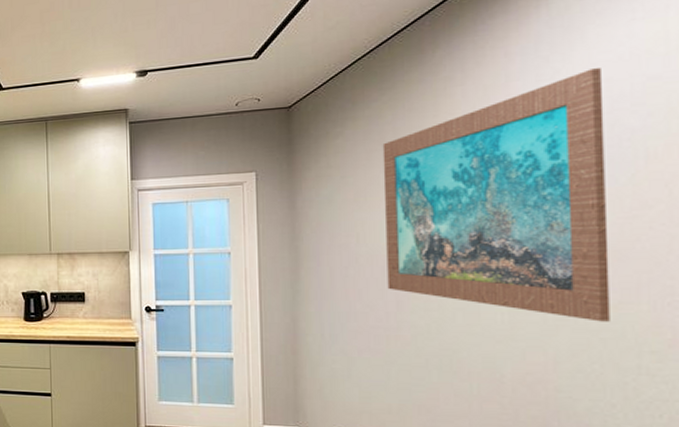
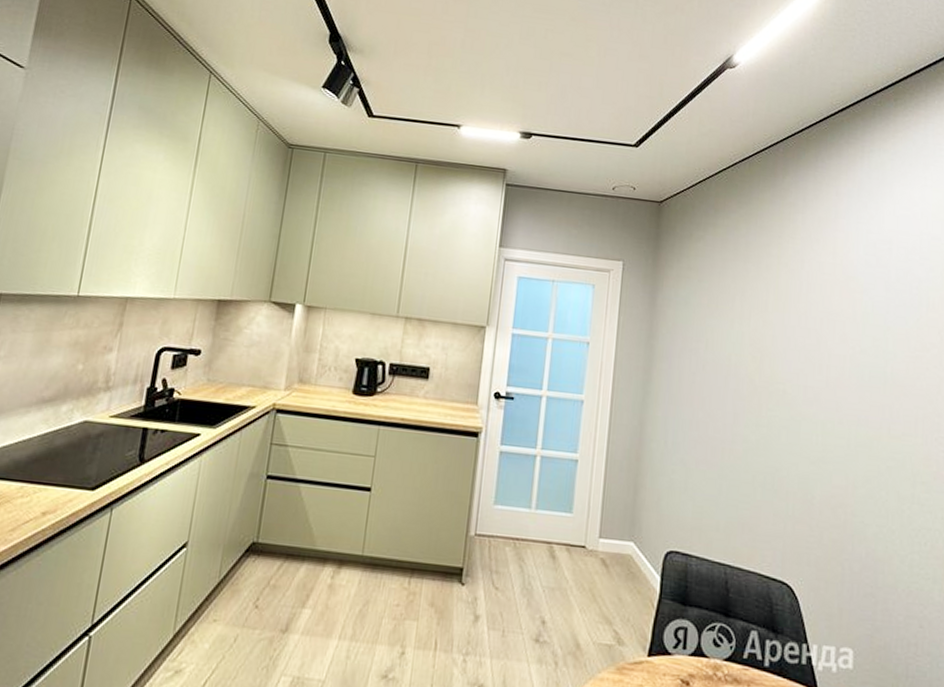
wall art: present [382,68,610,322] -> none [727,220,902,452]

